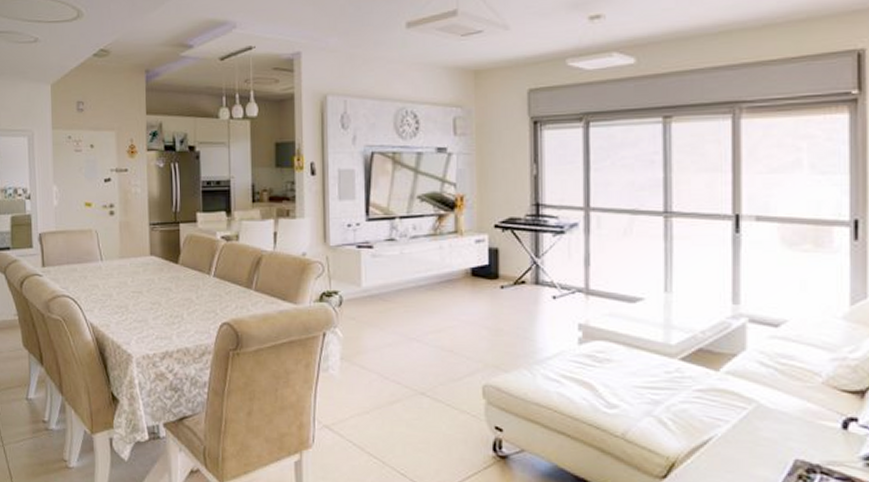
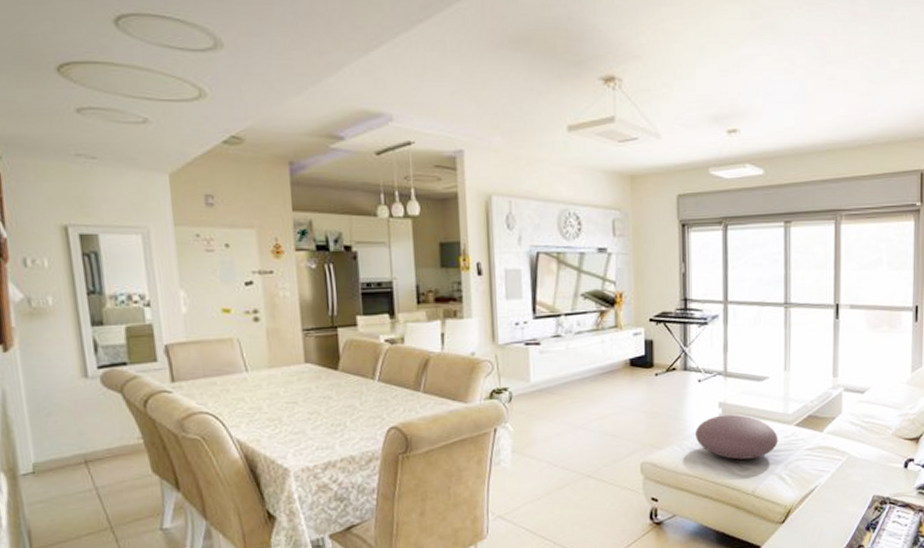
cushion: none [548,339,657,395] -> present [694,414,778,460]

